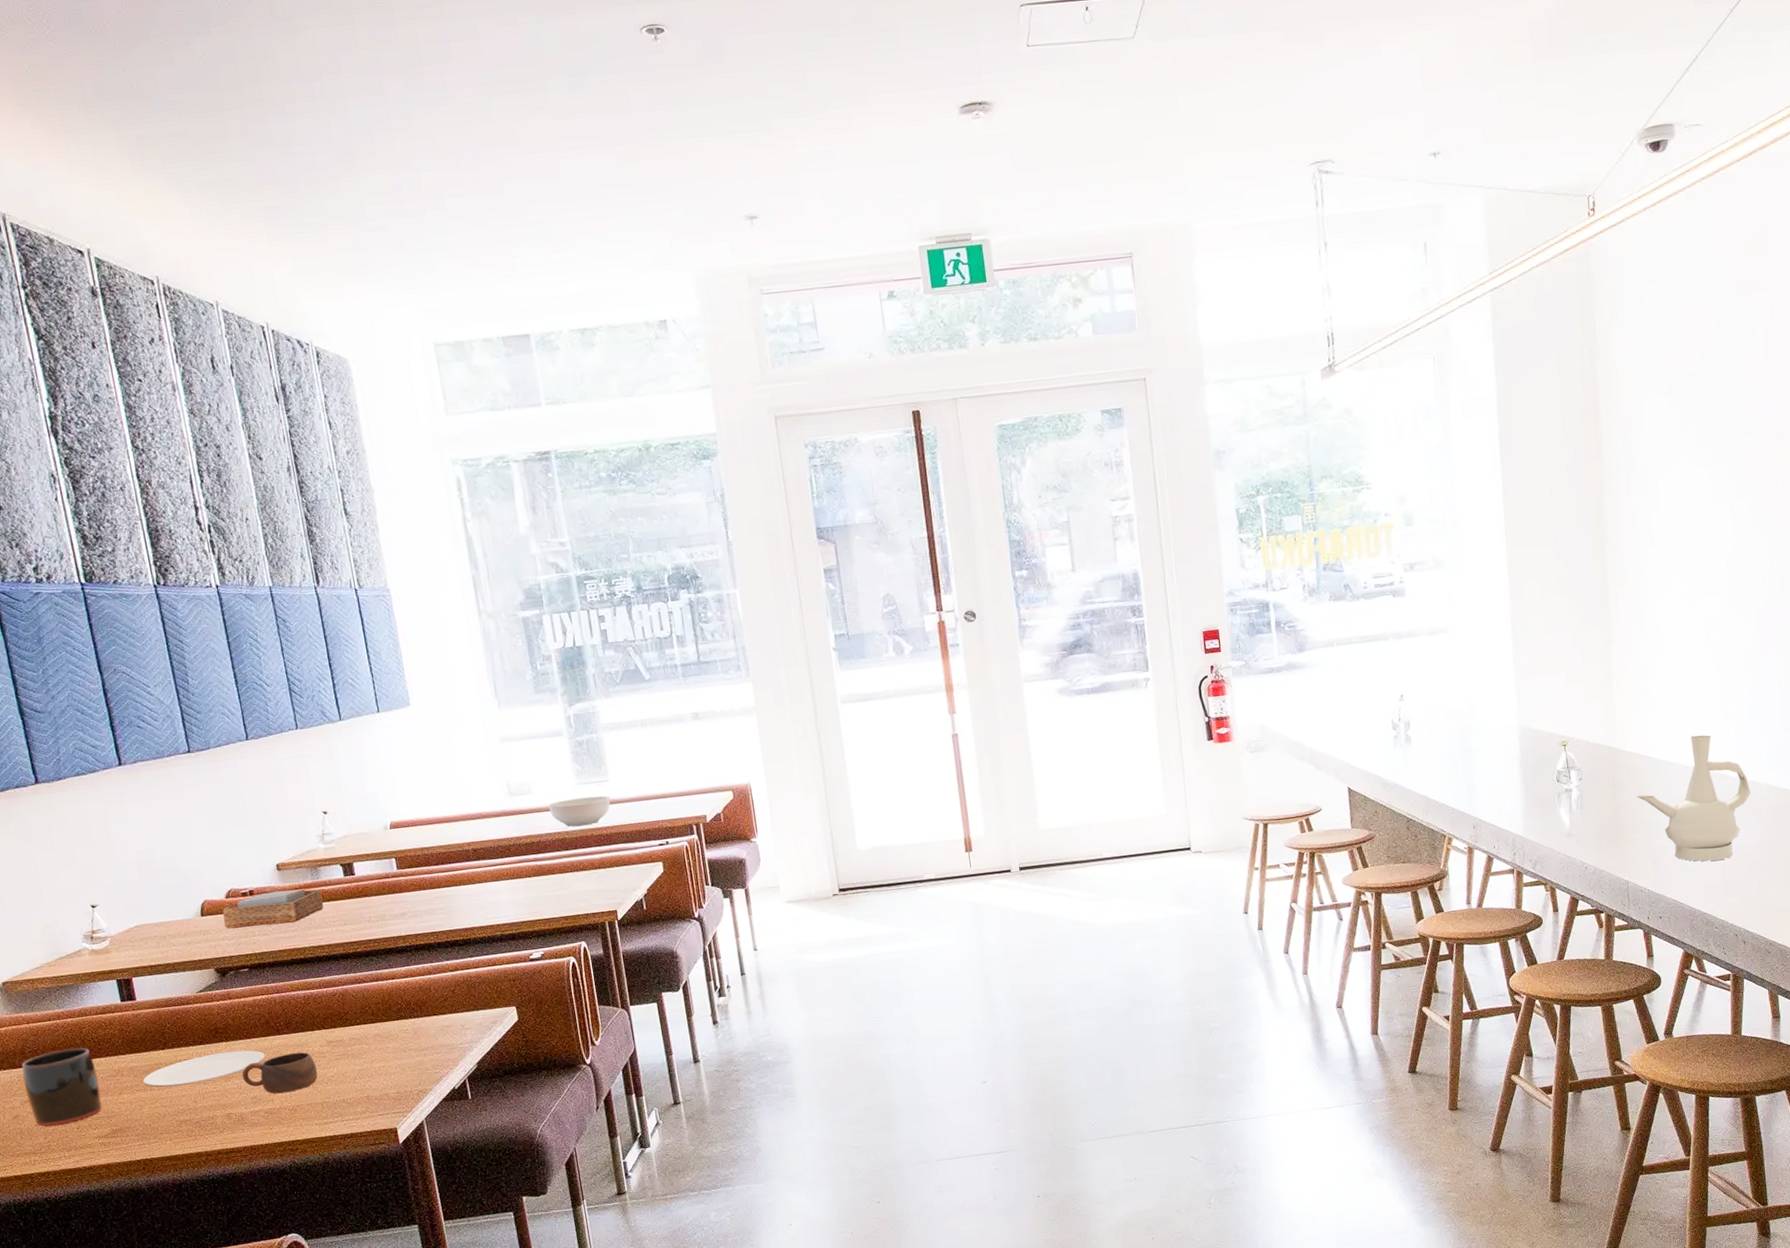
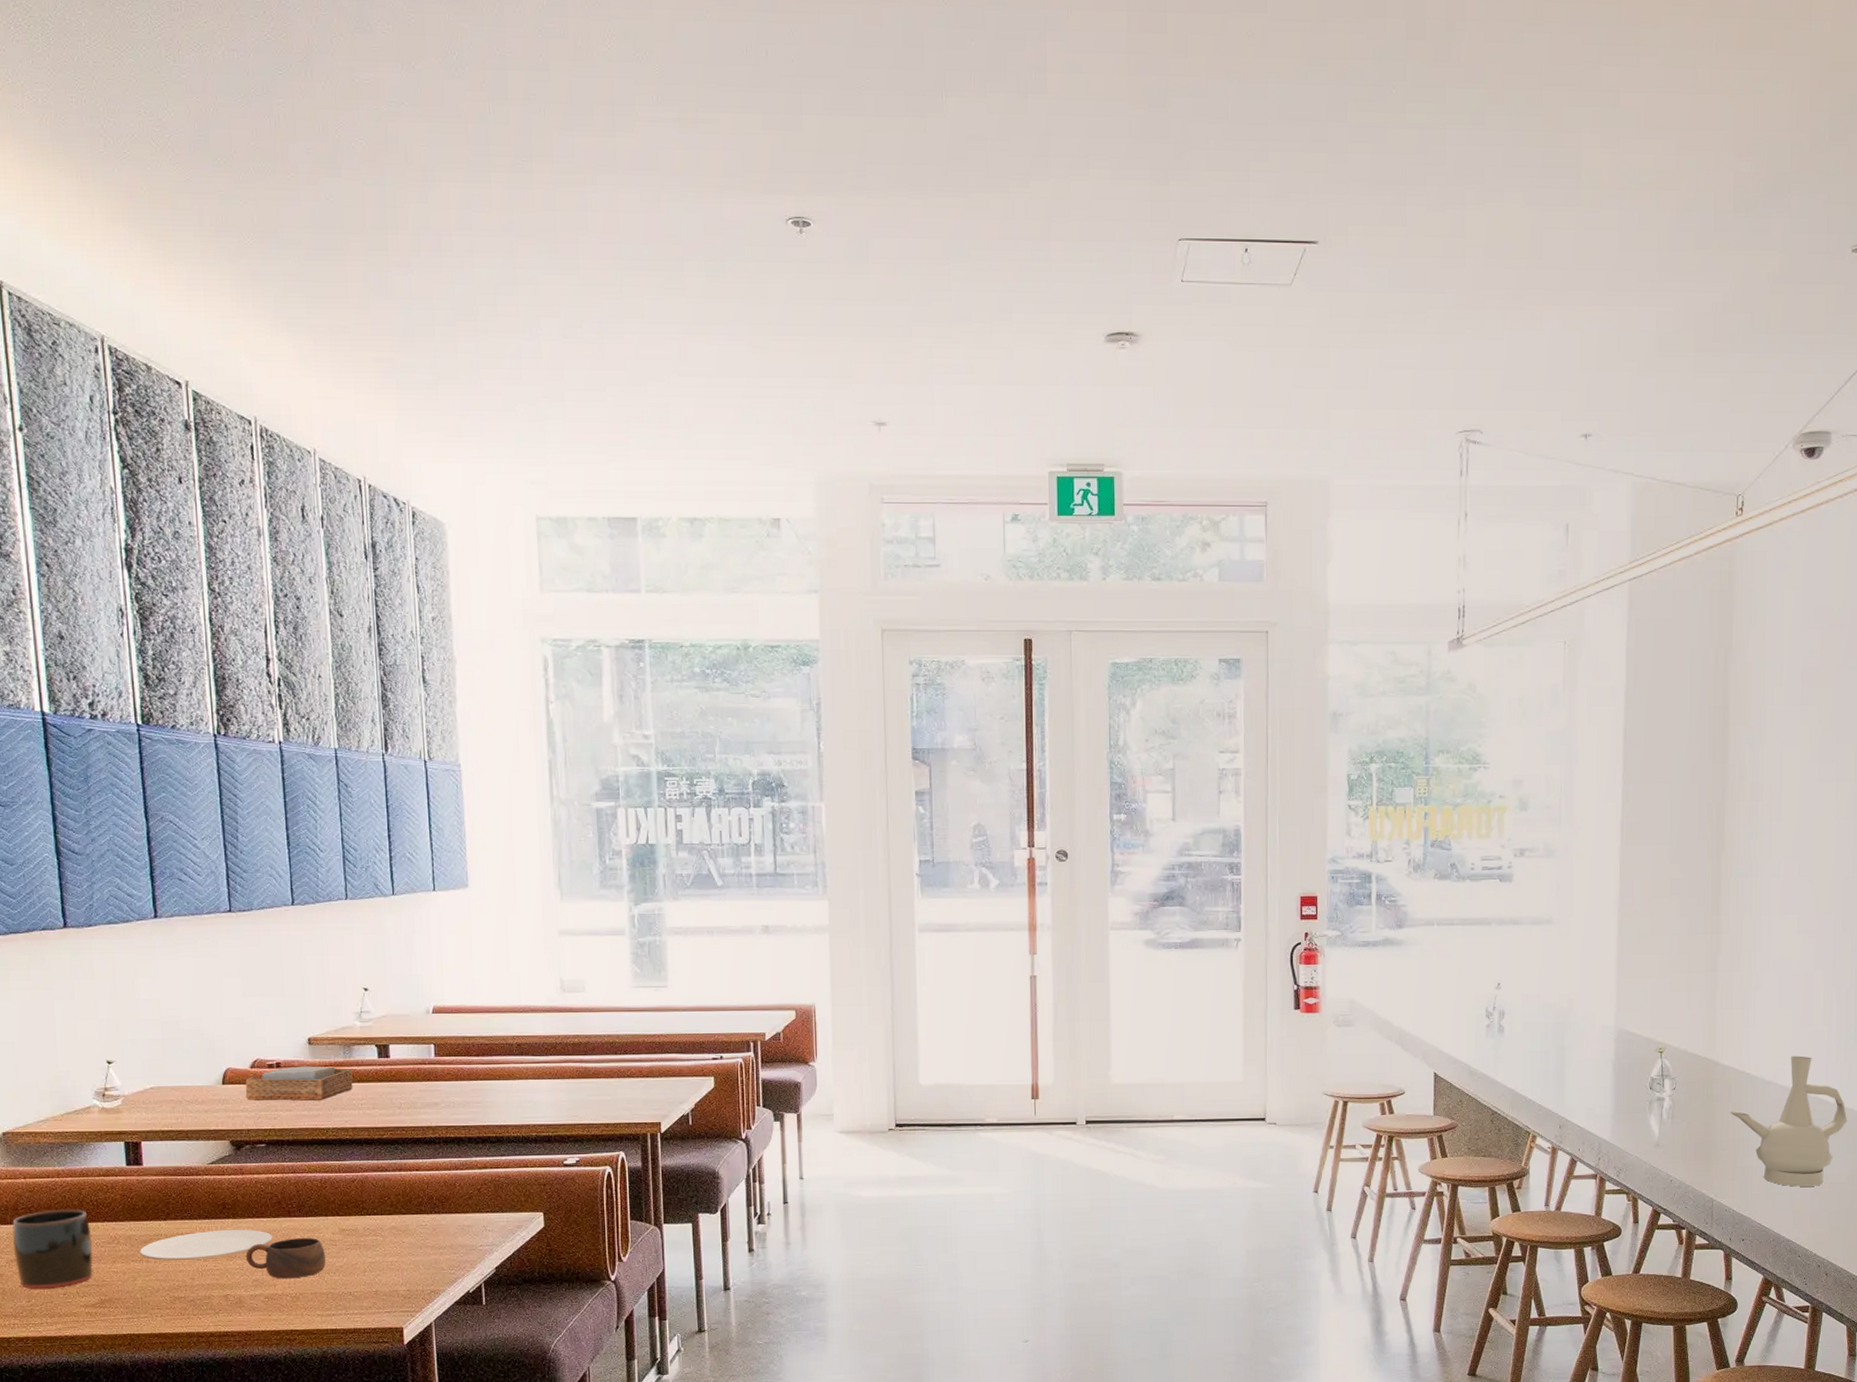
bowl: present [547,795,611,827] -> none [600,1001,667,1030]

